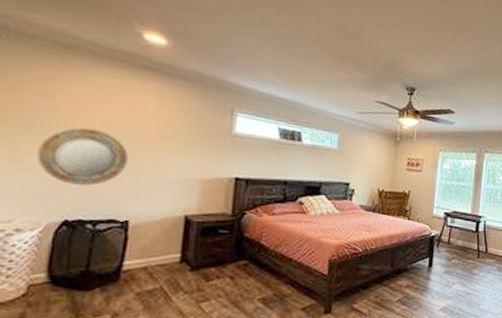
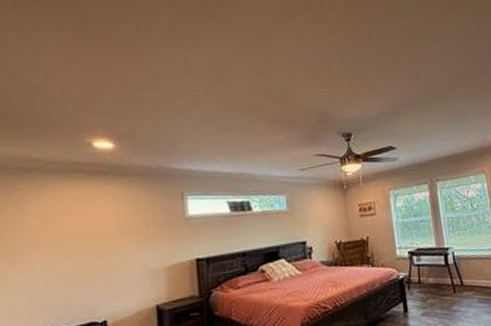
home mirror: present [36,127,129,186] -> none [19,239,98,296]

